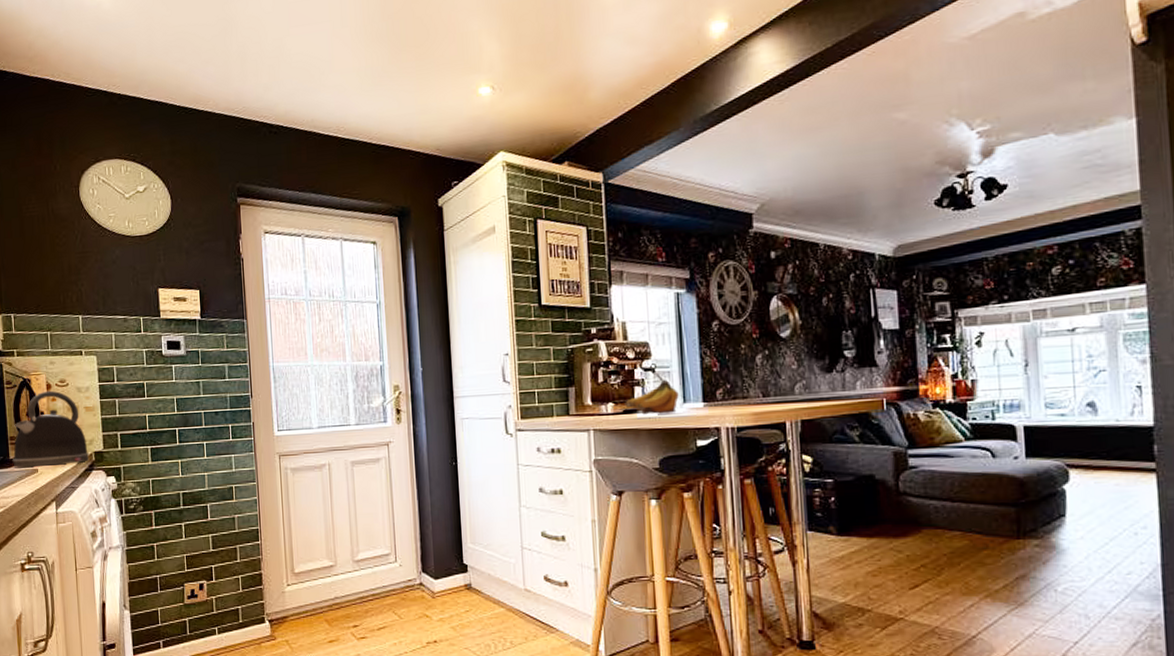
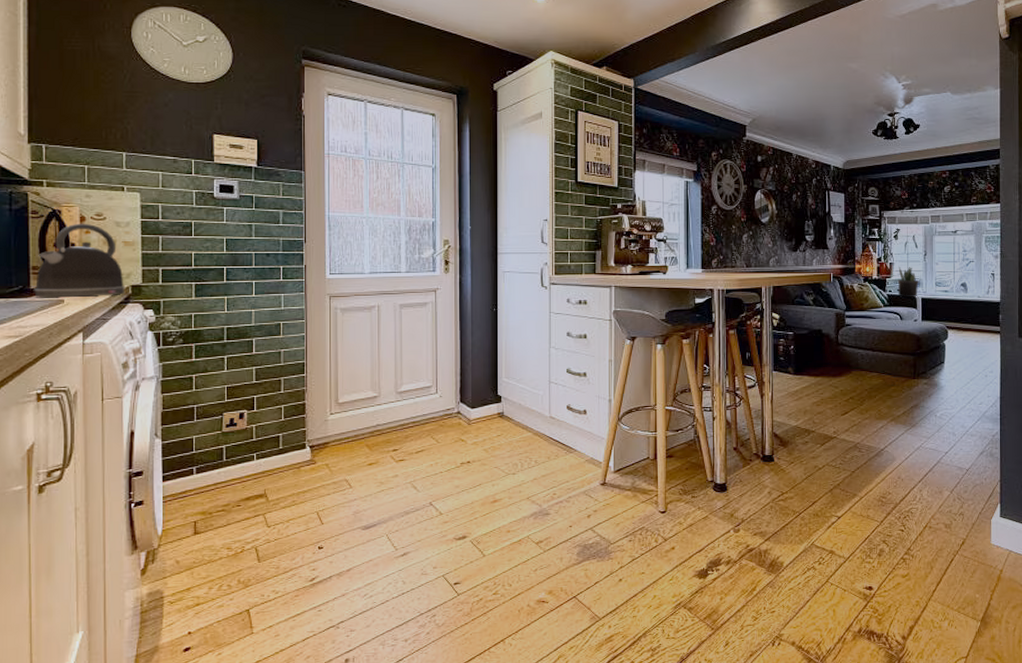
fruit: present [625,380,679,415] -> none [641,250,683,276]
planter: none [984,383,1019,427] -> present [897,266,919,297]

